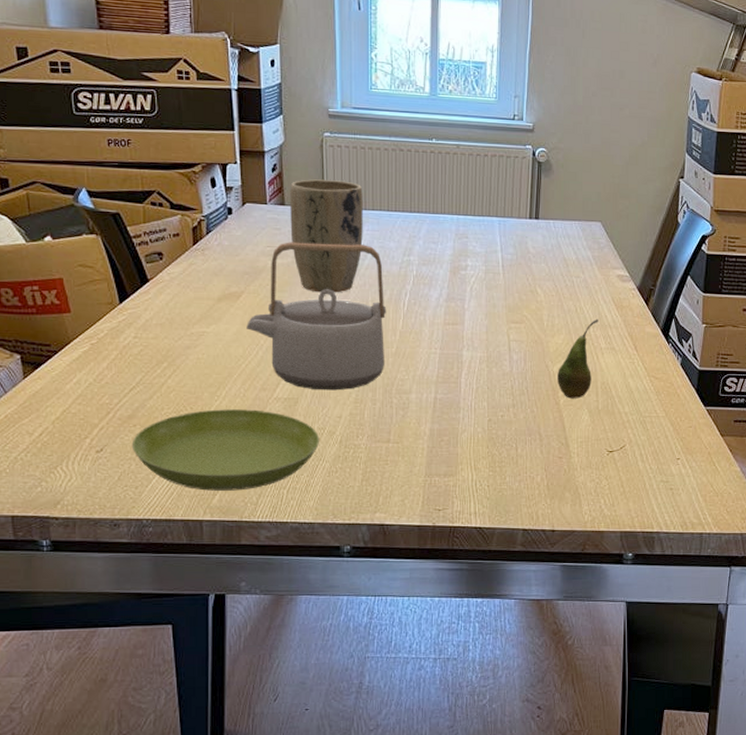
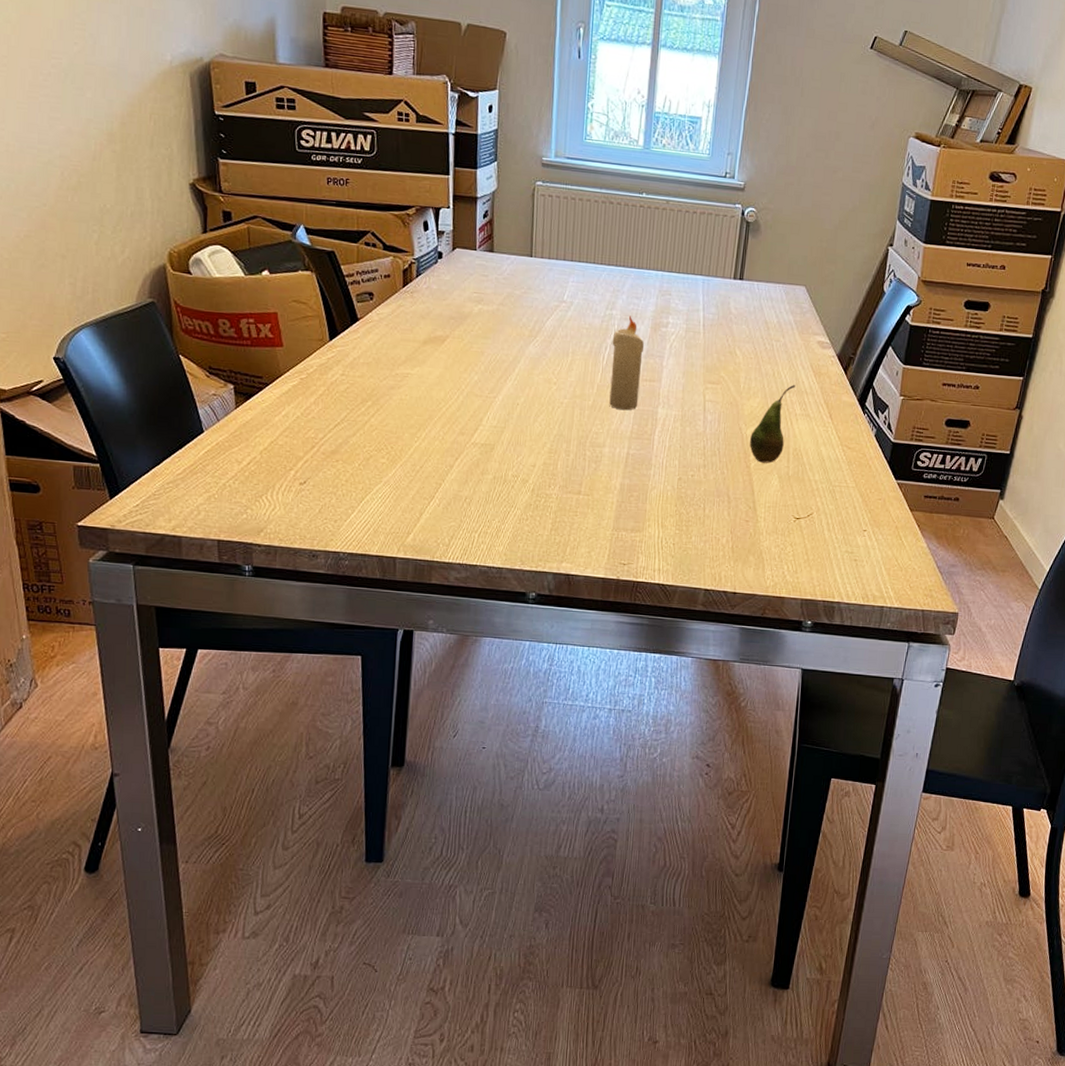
saucer: present [131,409,319,491] -> none [333,450,512,531]
teapot: present [246,242,387,391] -> none [449,289,586,440]
plant pot: present [290,179,363,293] -> none [497,227,571,343]
candle: none [412,260,445,355] -> present [609,315,645,411]

